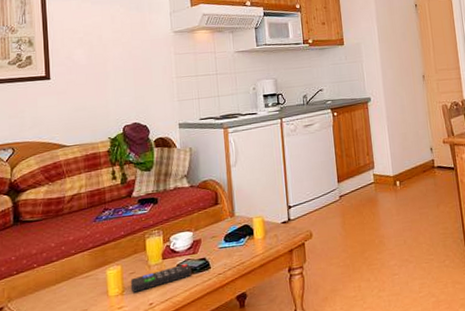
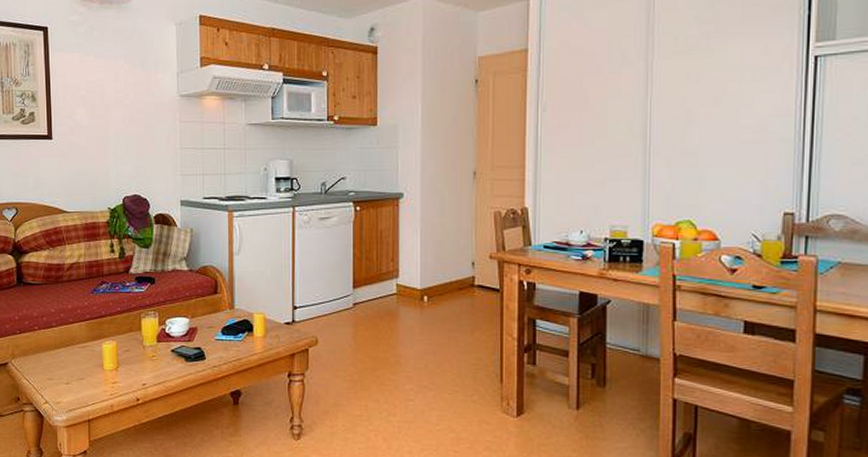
remote control: present [130,263,192,293] -> none [125,349,186,370]

